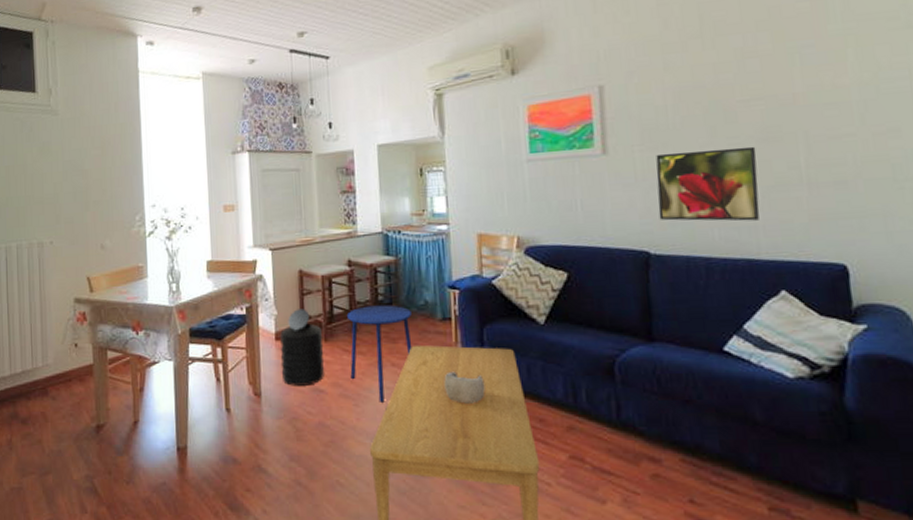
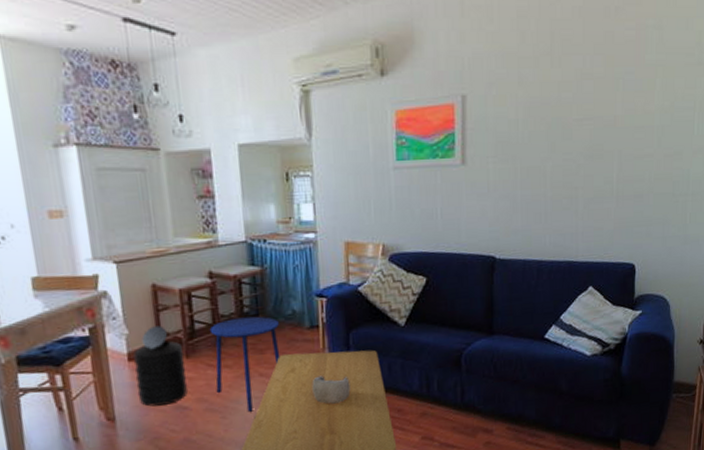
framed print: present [656,146,760,221] -> none [505,162,583,229]

